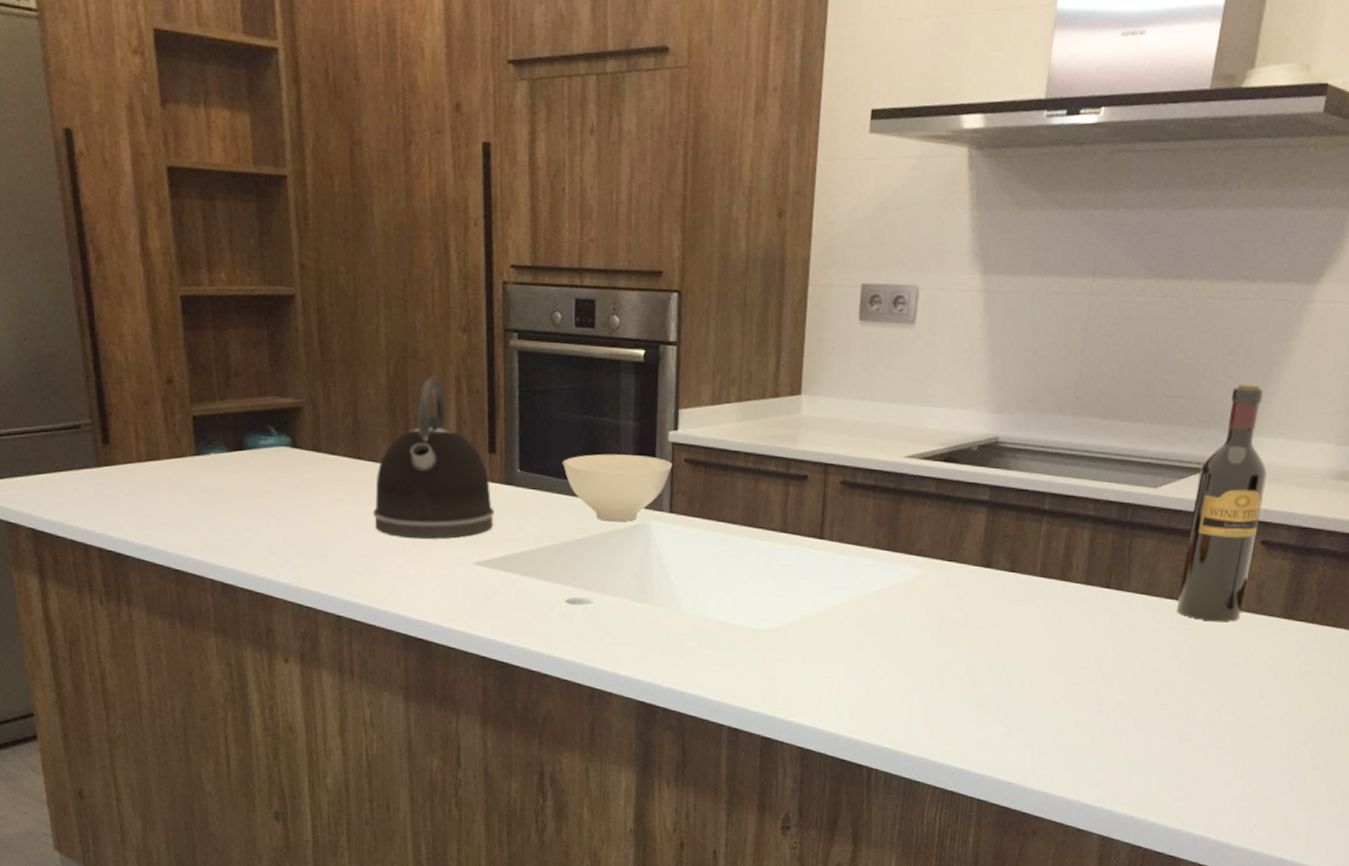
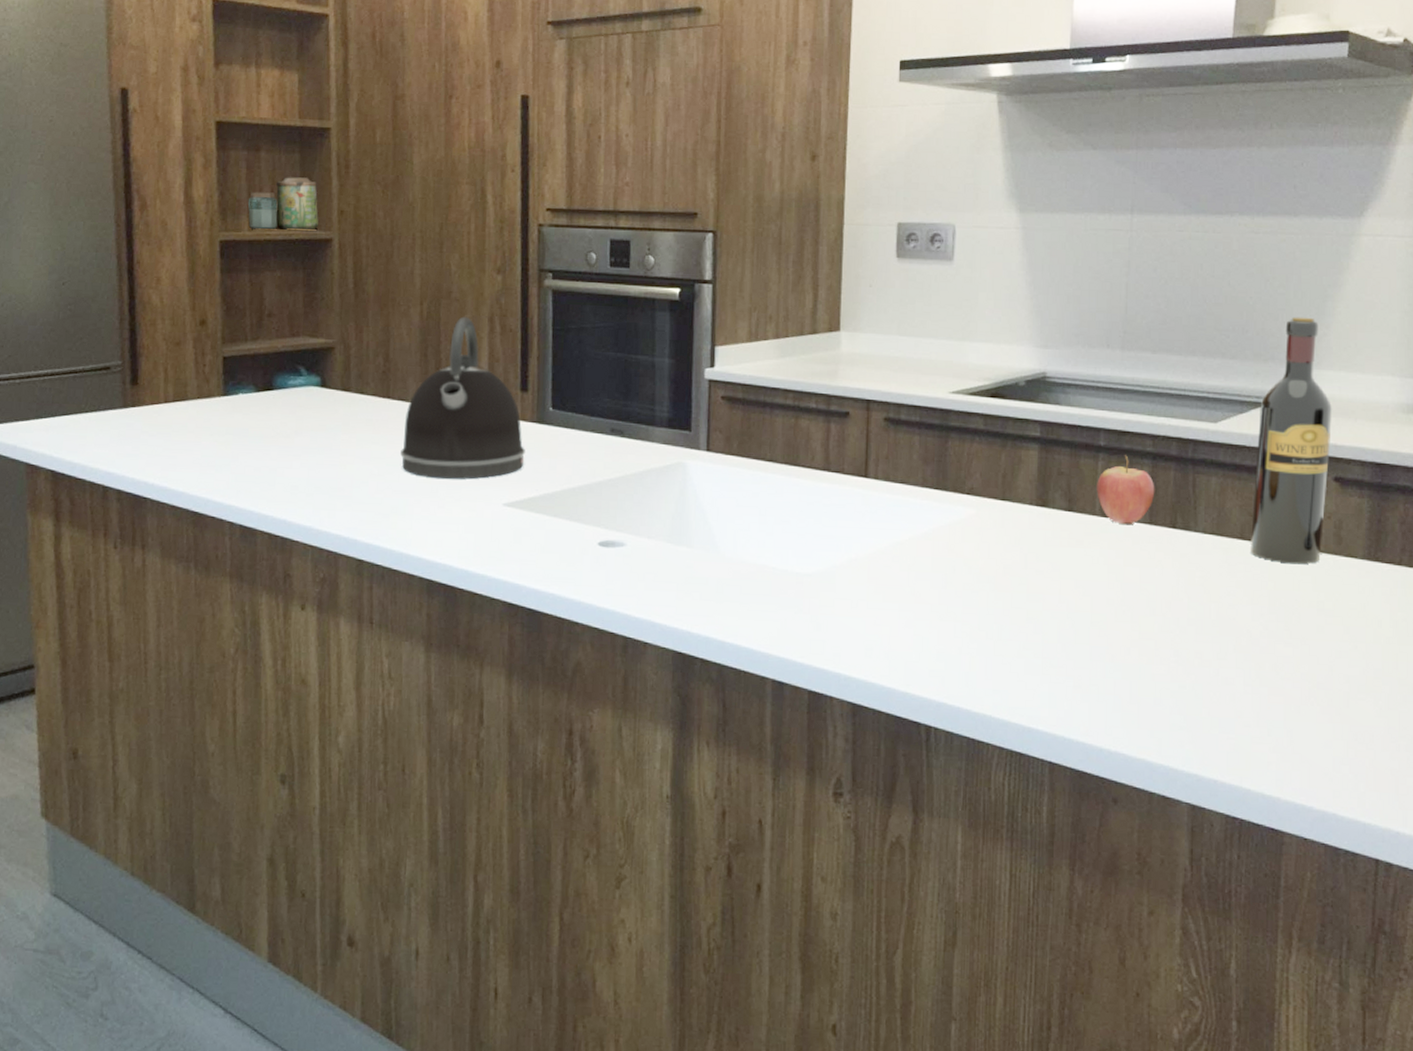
peanut butter: none [206,244,238,285] -> present [248,192,278,230]
canister: none [235,228,280,285] -> present [276,177,319,230]
bowl: present [562,454,673,522] -> none [595,391,710,461]
fruit: none [1038,518,1094,585] -> present [1097,455,1155,525]

